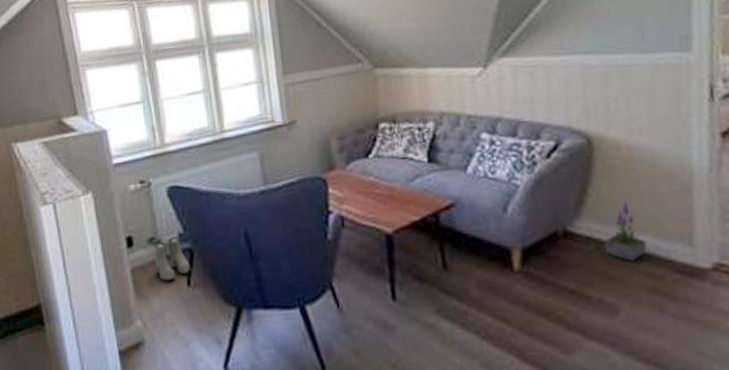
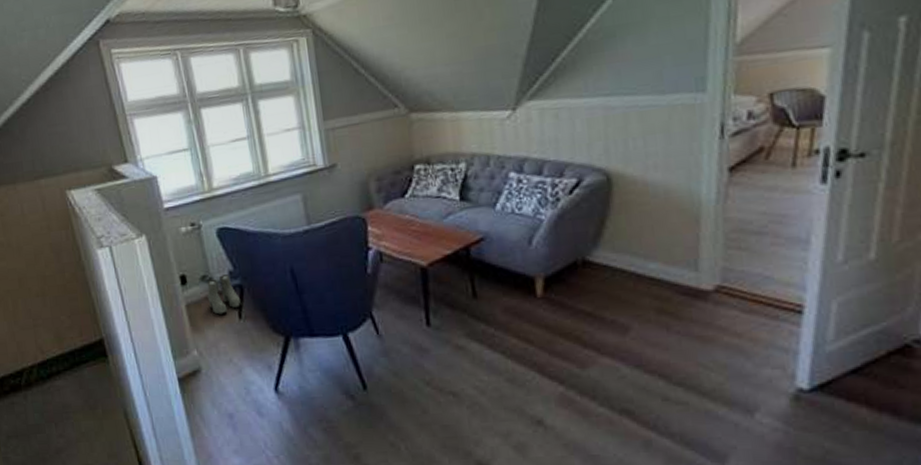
potted plant: present [604,199,648,261] -> none [618,230,658,286]

